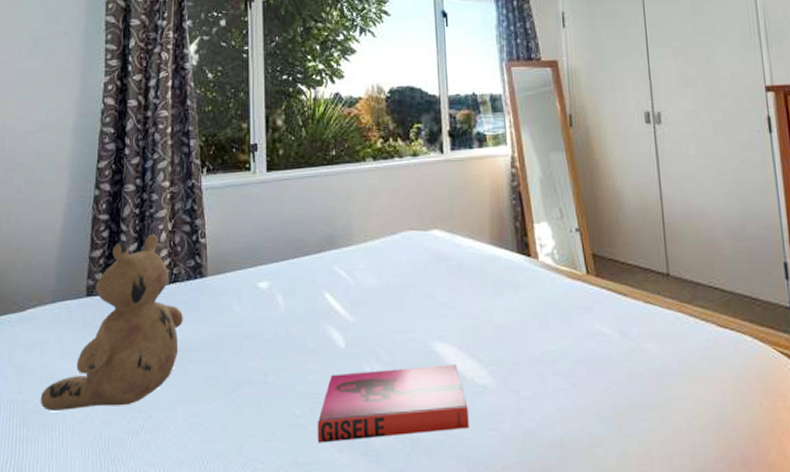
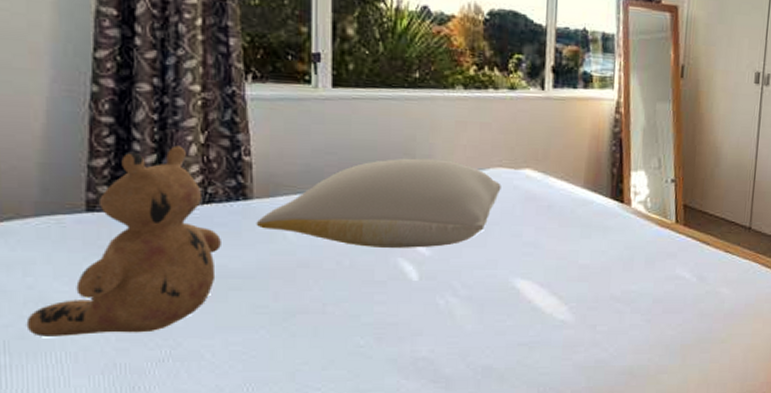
pillow: none [209,227,413,316] -> present [256,158,501,248]
hardback book: present [317,365,469,443] -> none [382,301,544,371]

